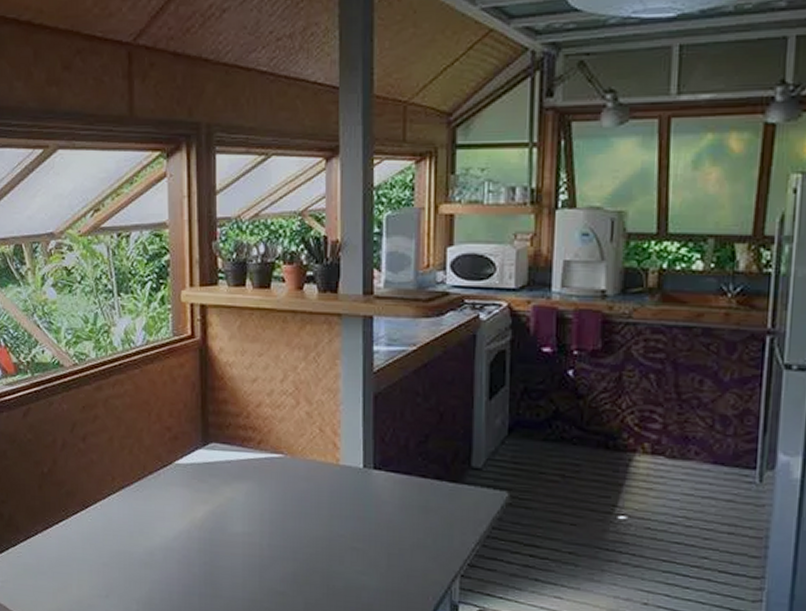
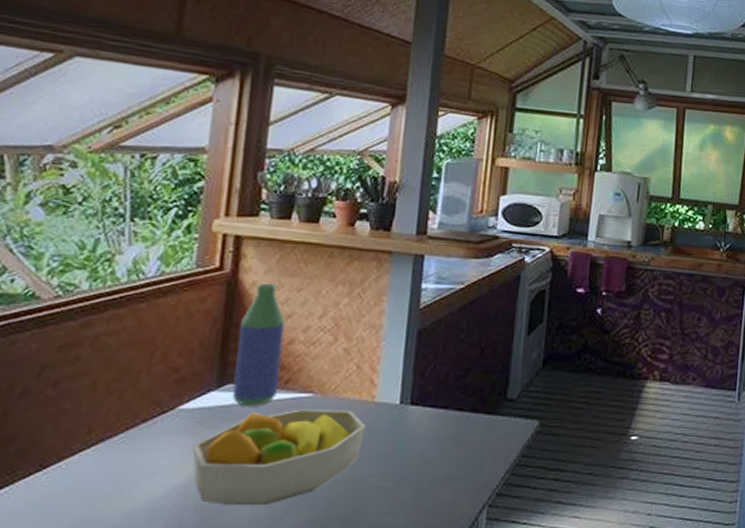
fruit bowl: none [189,468,334,555] -> present [192,409,366,506]
bottle: none [214,349,253,464] -> present [232,283,285,407]

